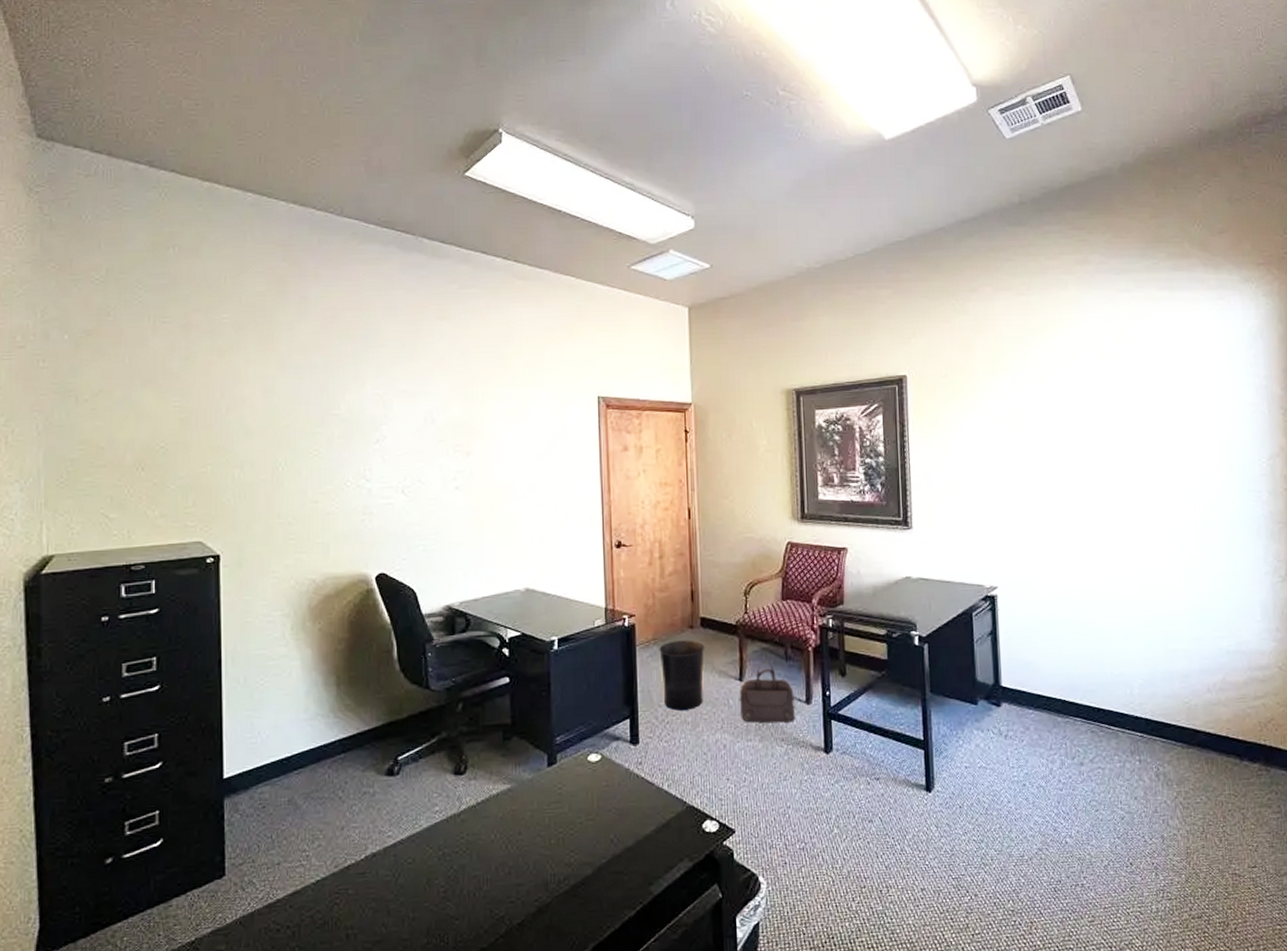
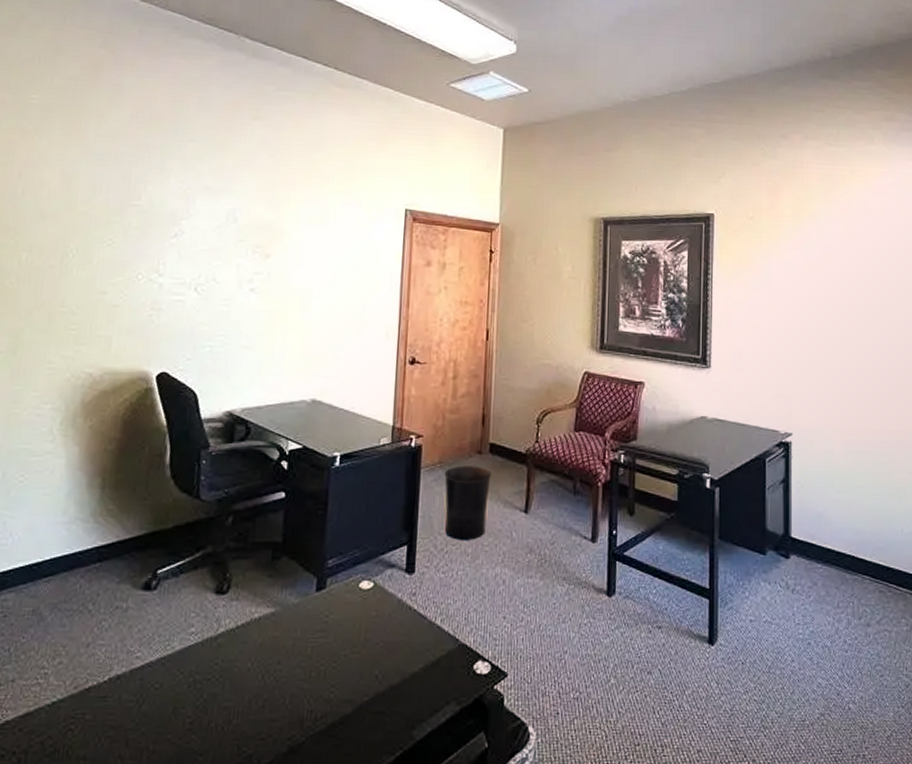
handbag: present [739,662,795,723] -> none [522,495,581,561]

